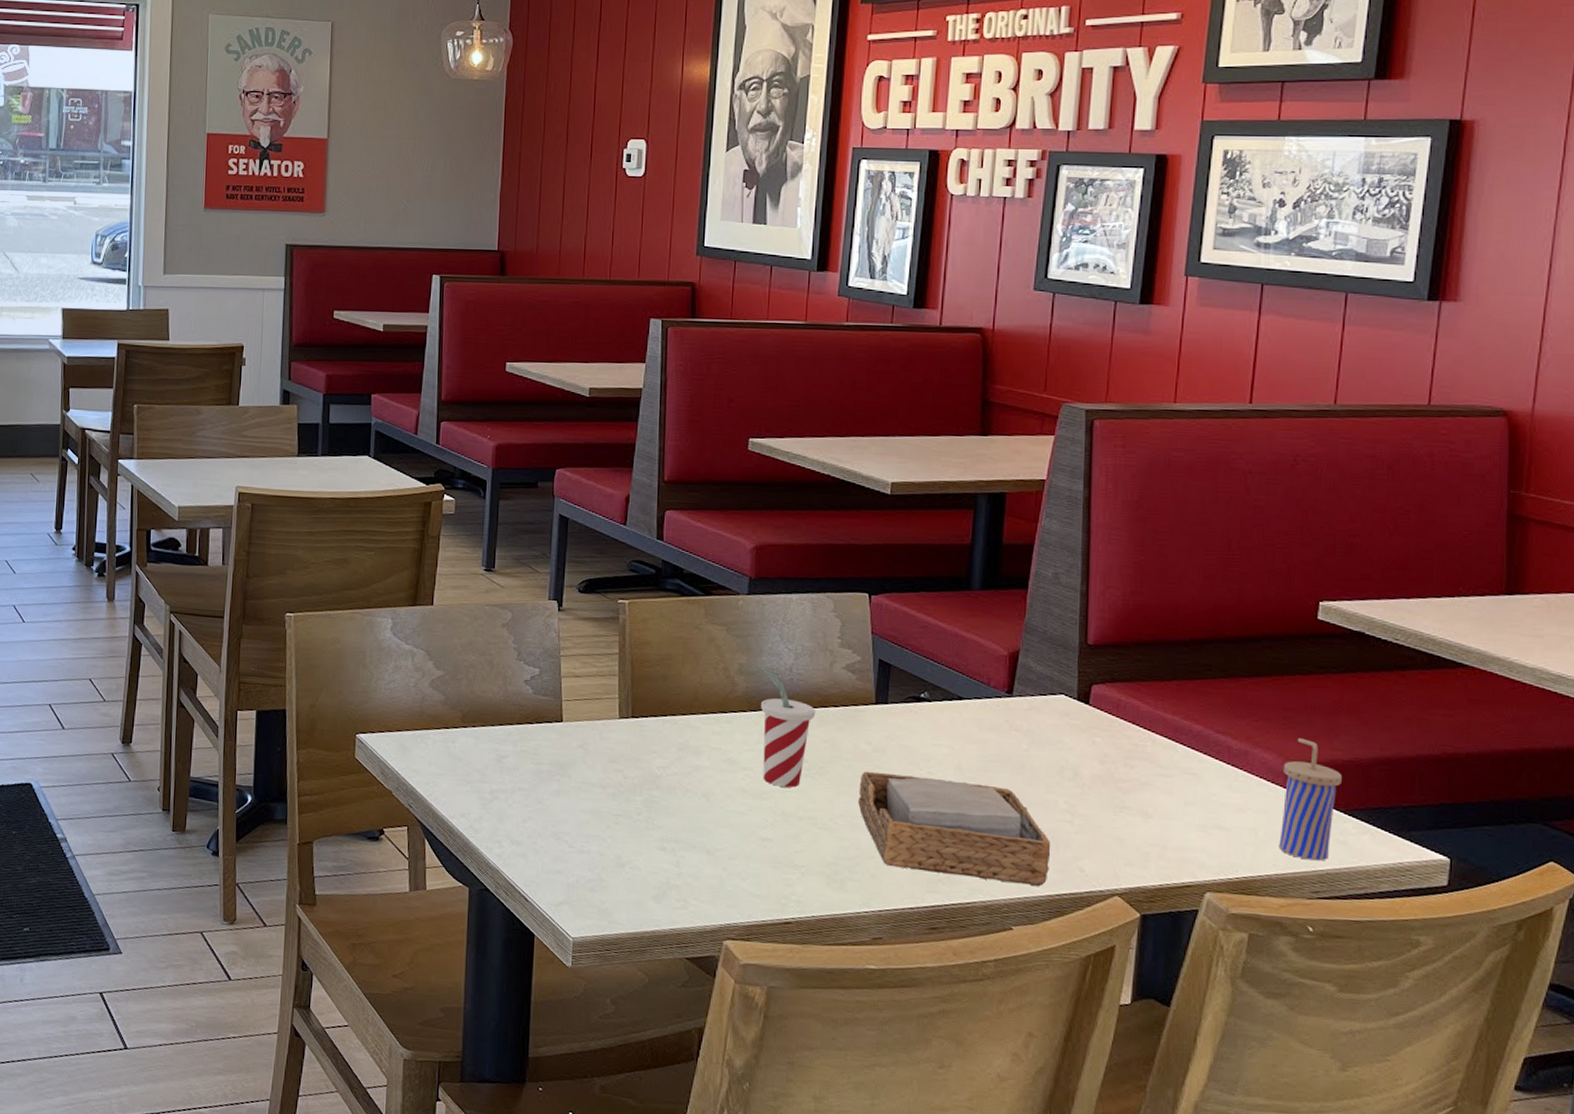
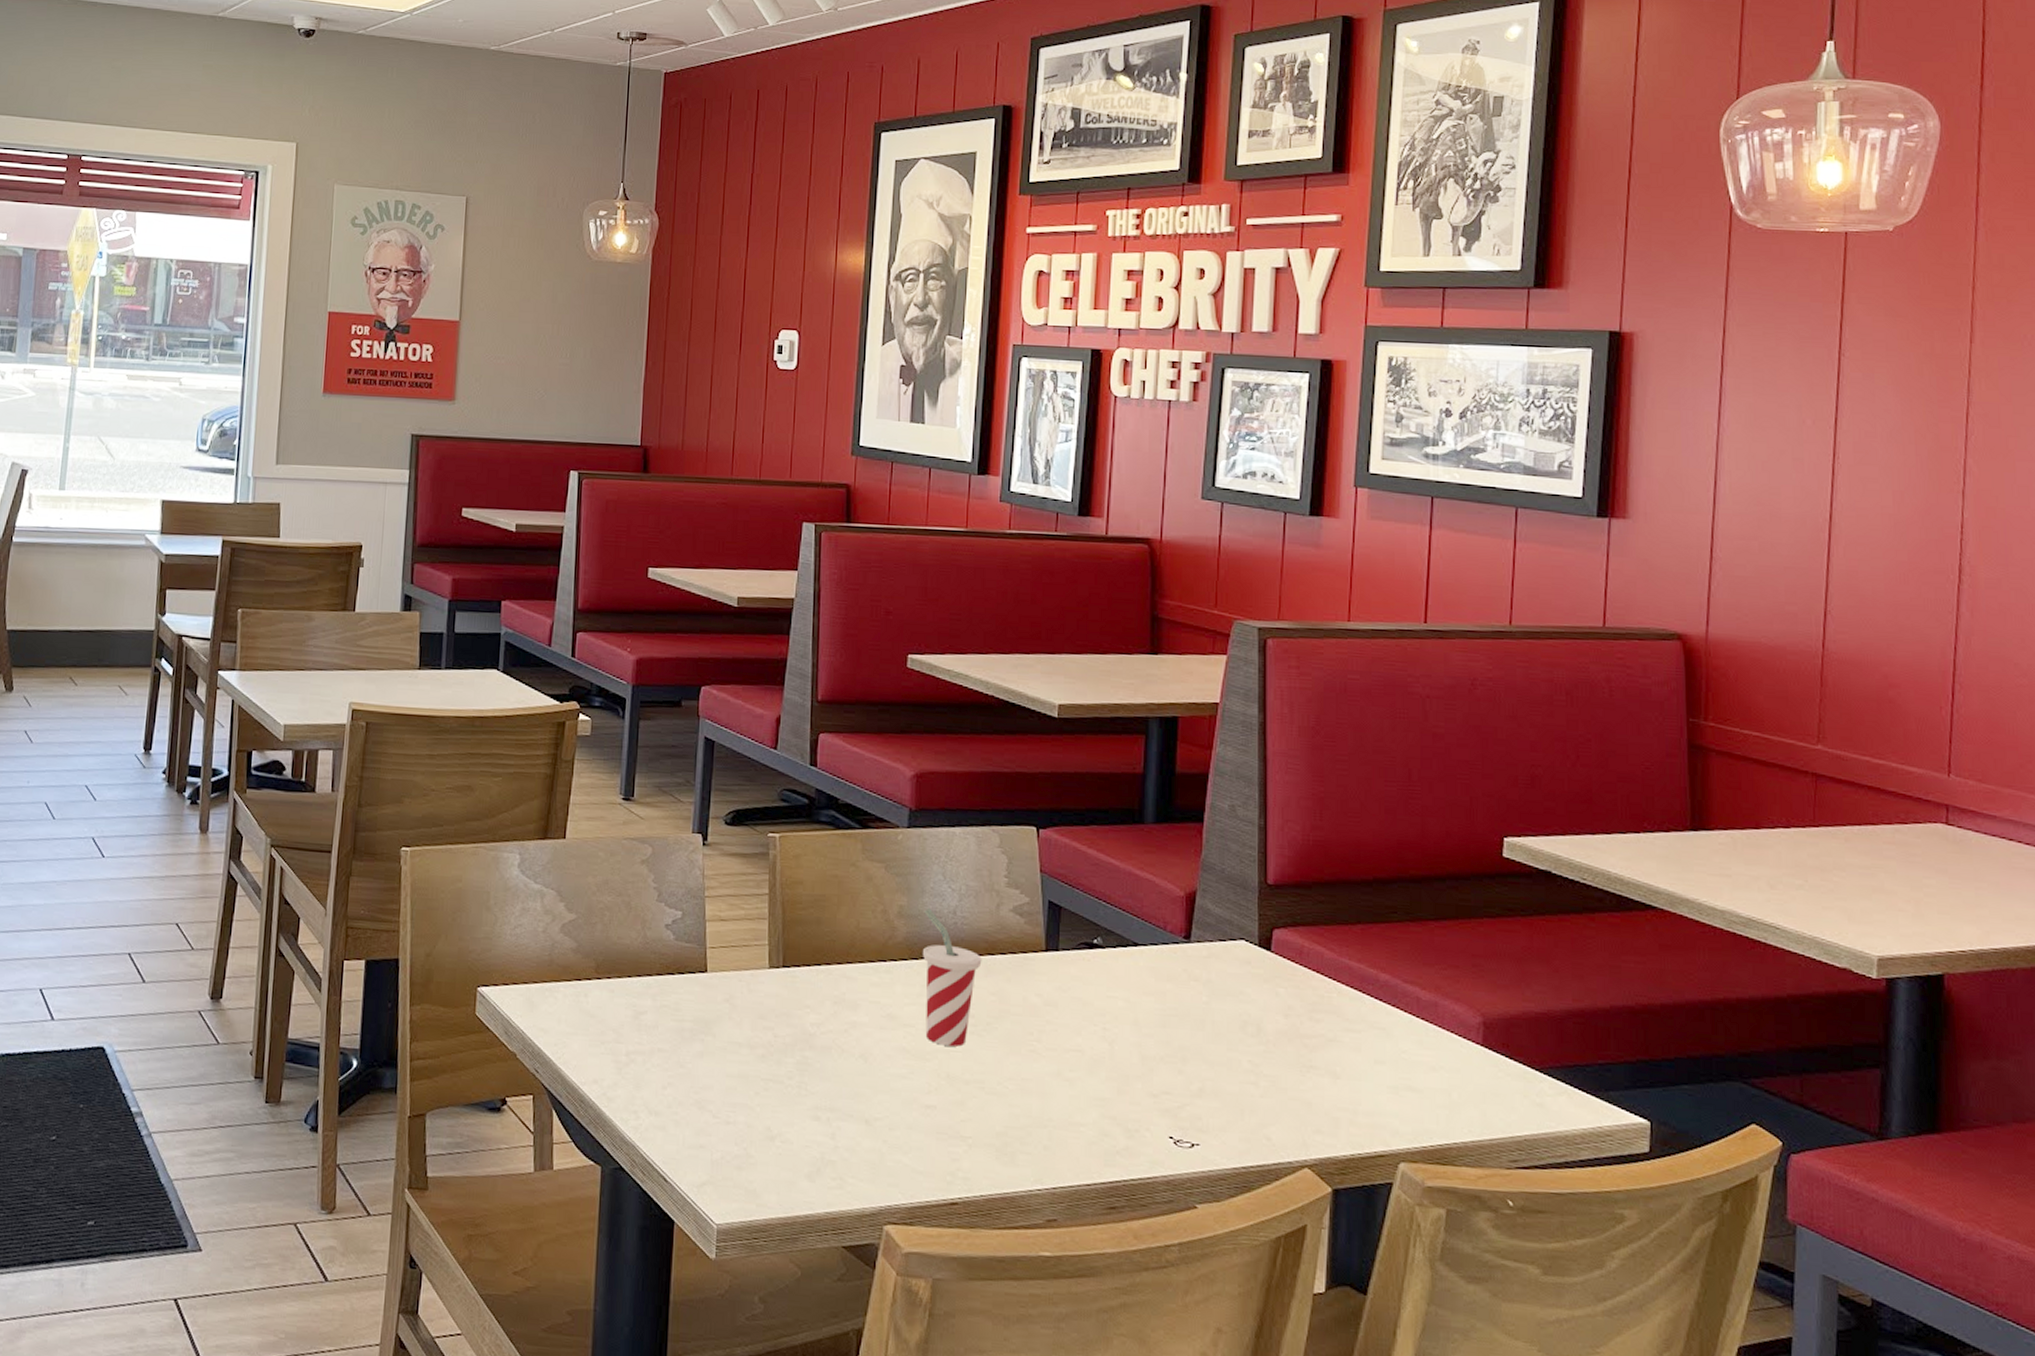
napkin holder: present [858,771,1051,886] -> none [1029,1027,1235,1158]
beverage cup: present [1279,738,1343,861] -> none [1474,988,1537,1126]

